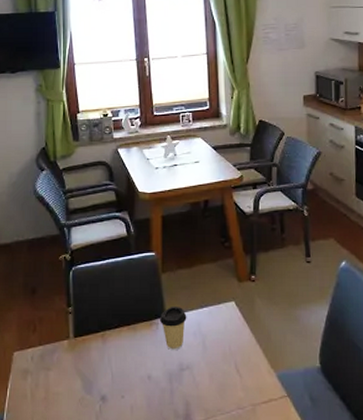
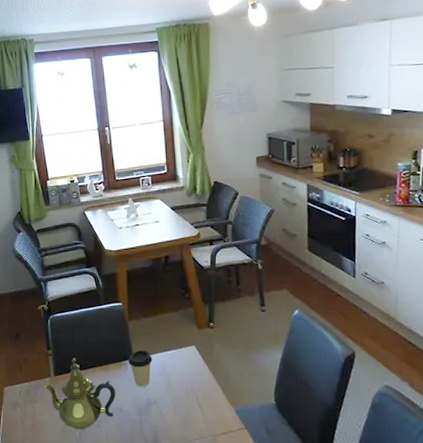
teapot: none [62,316,143,401] -> present [44,358,115,429]

